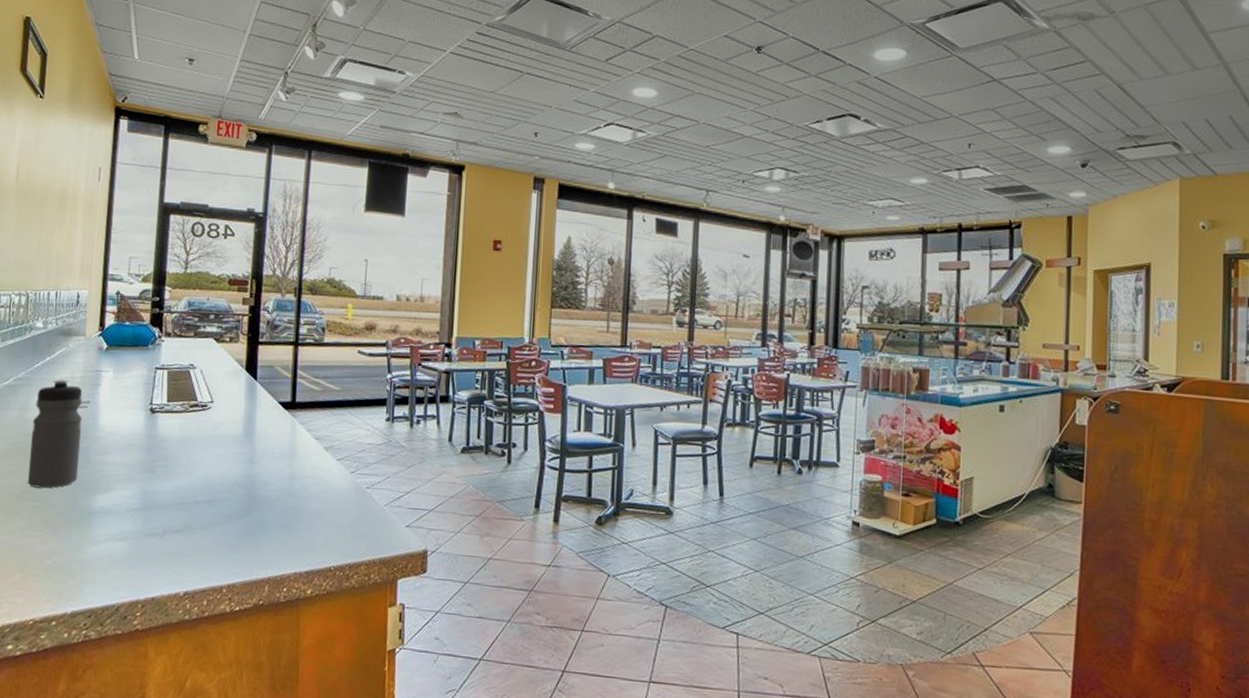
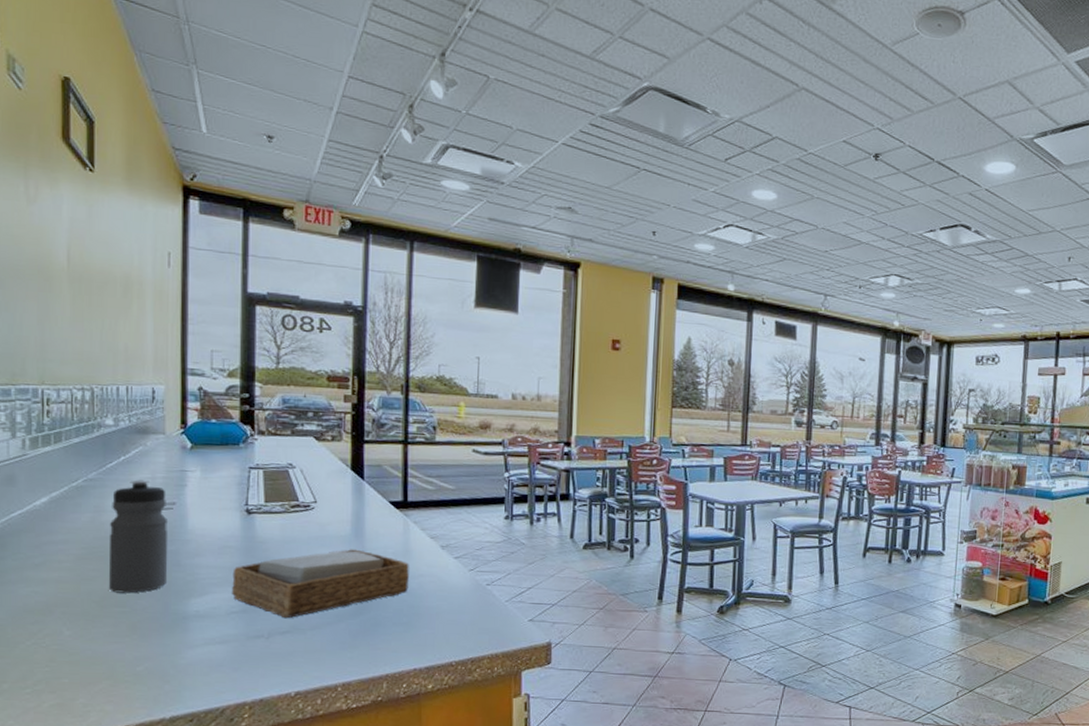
napkin holder: none [133,449,295,517] -> present [232,549,409,619]

